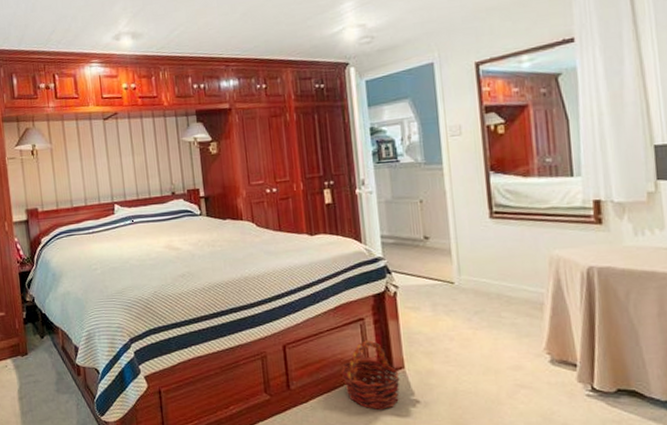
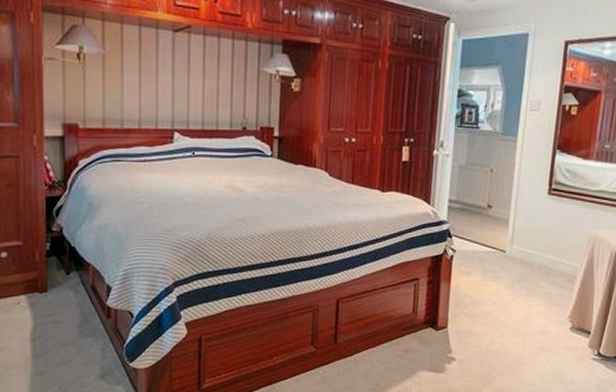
basket: present [341,340,400,409] -> none [388,299,442,365]

